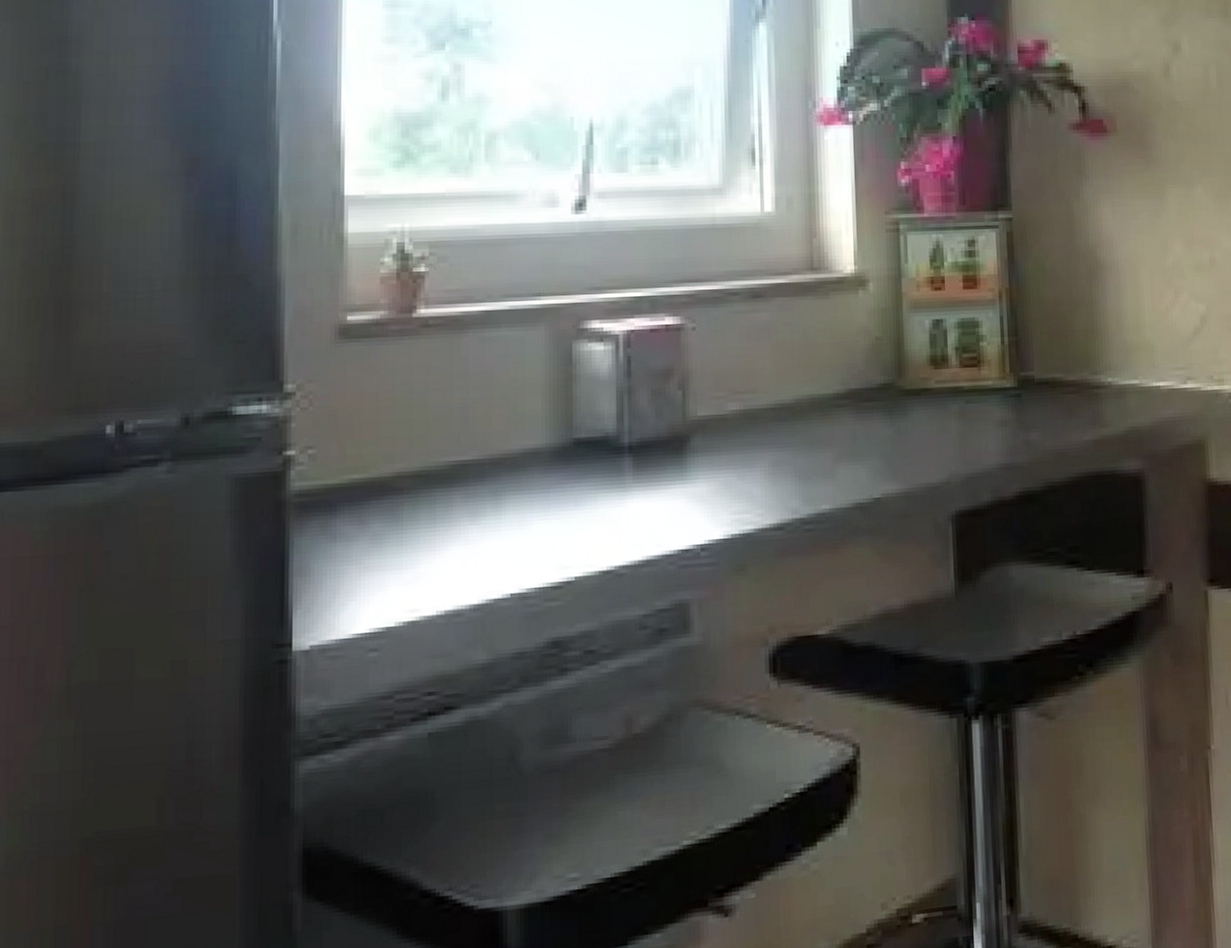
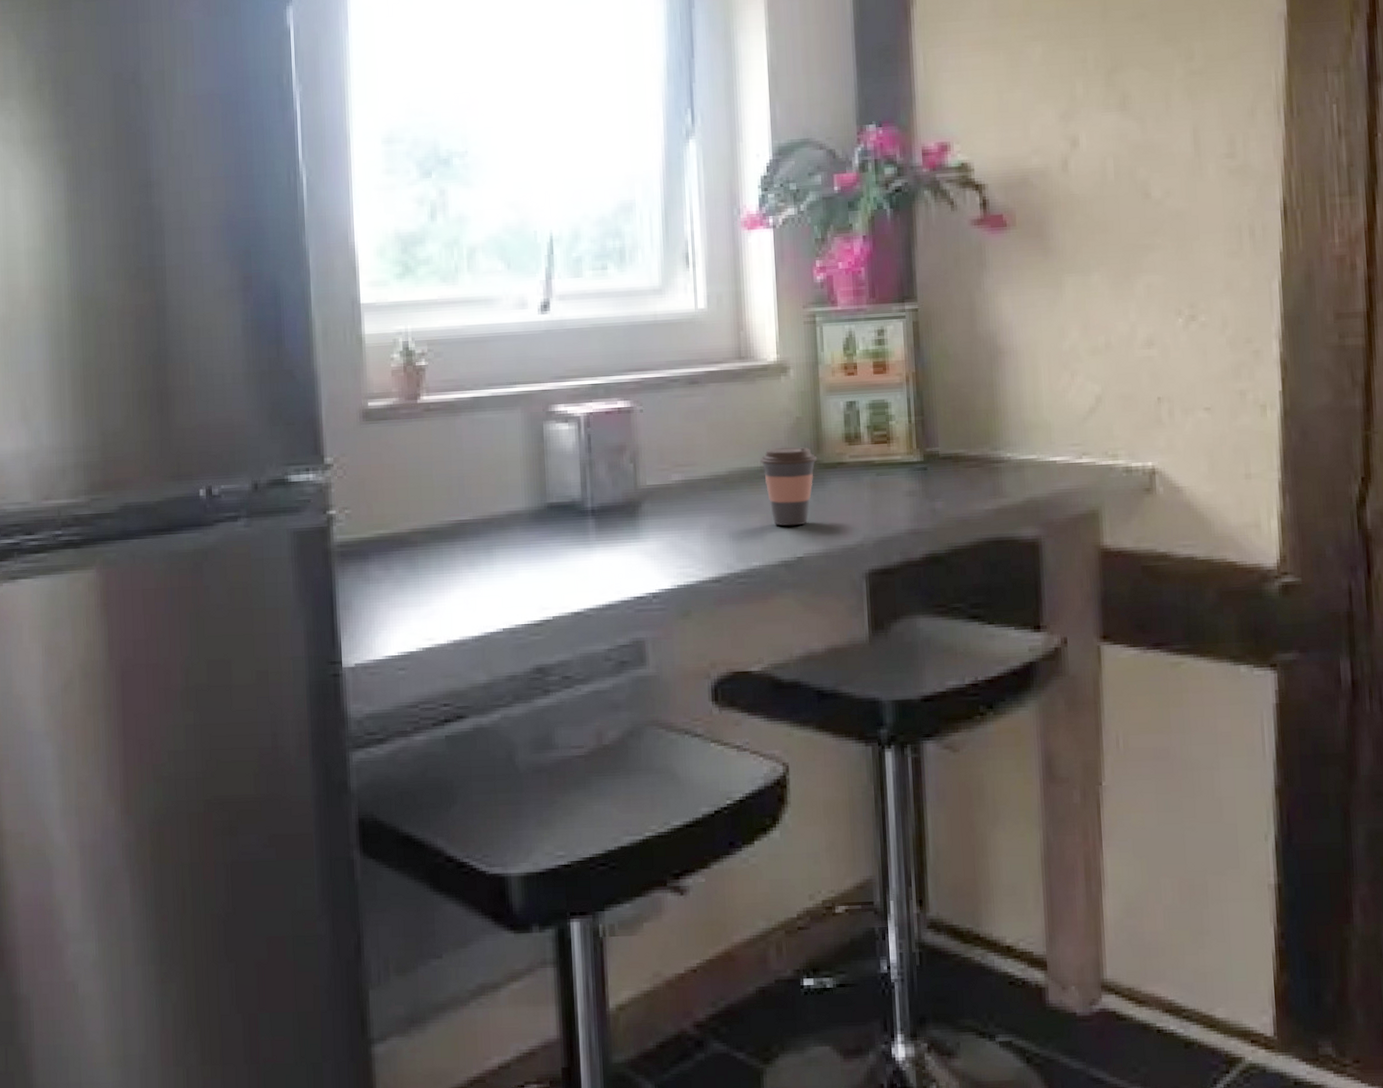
coffee cup: none [832,371,899,463] -> present [759,447,818,526]

